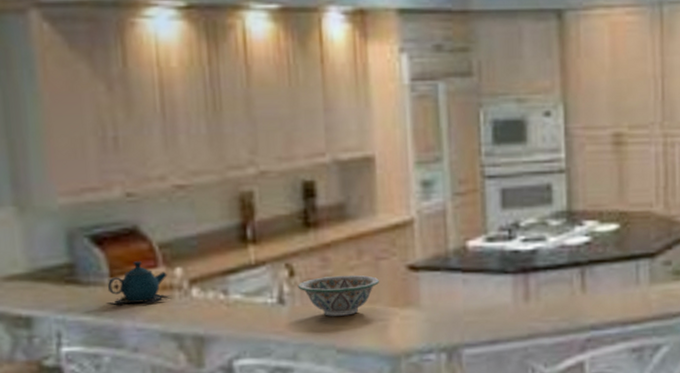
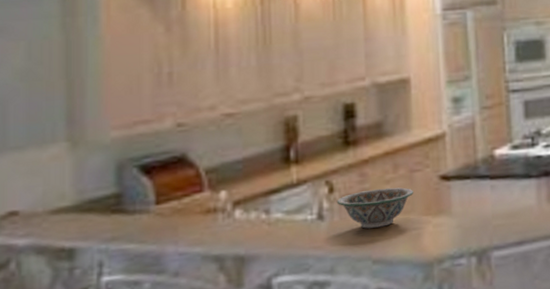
teapot: present [107,261,171,306] -> none [151,187,215,232]

